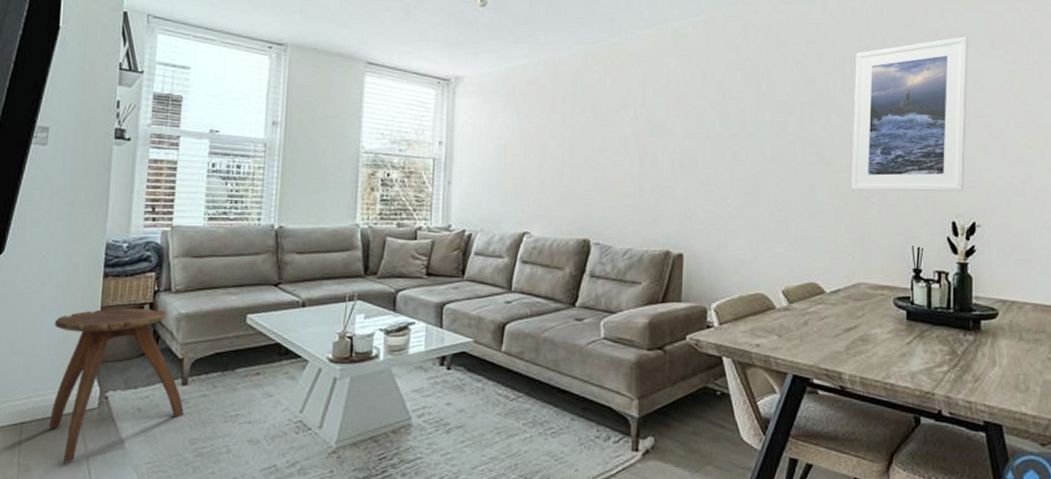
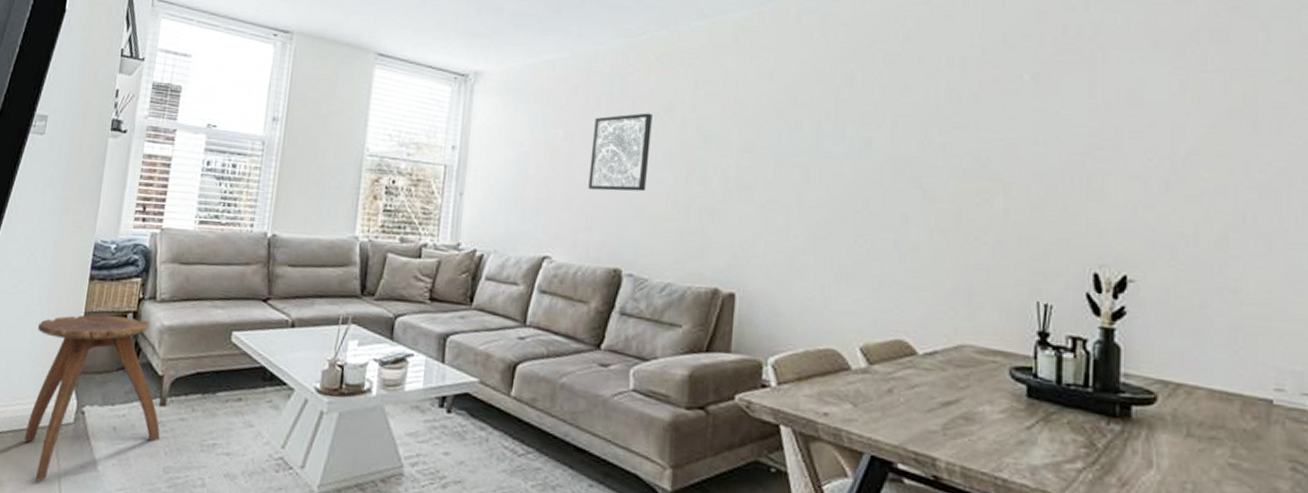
wall art: none [559,108,610,174] -> present [588,113,652,192]
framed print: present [851,36,968,192] -> none [956,35,1122,235]

